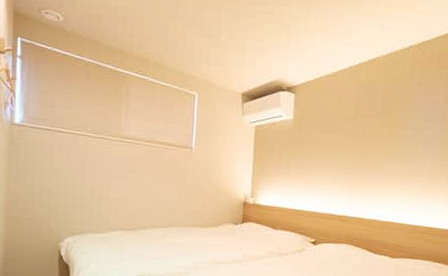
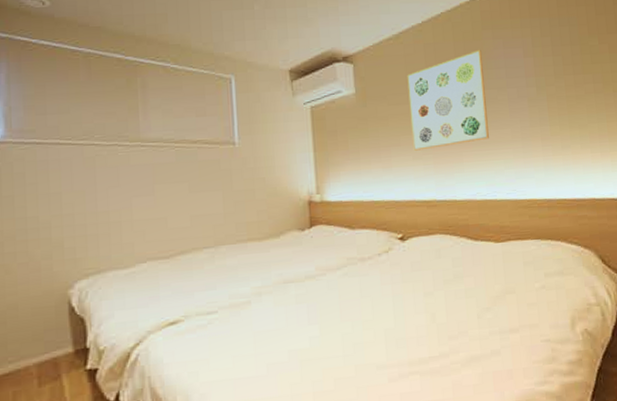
wall art: none [334,93,407,174] -> present [407,49,489,151]

